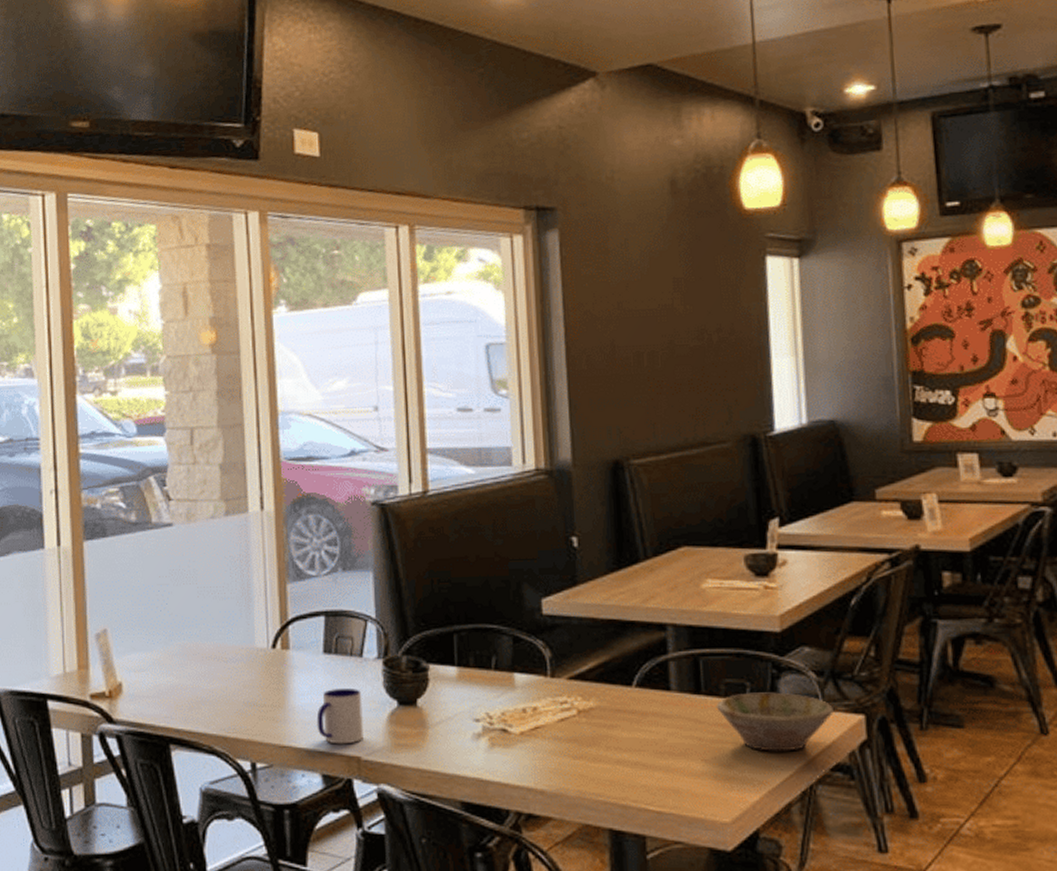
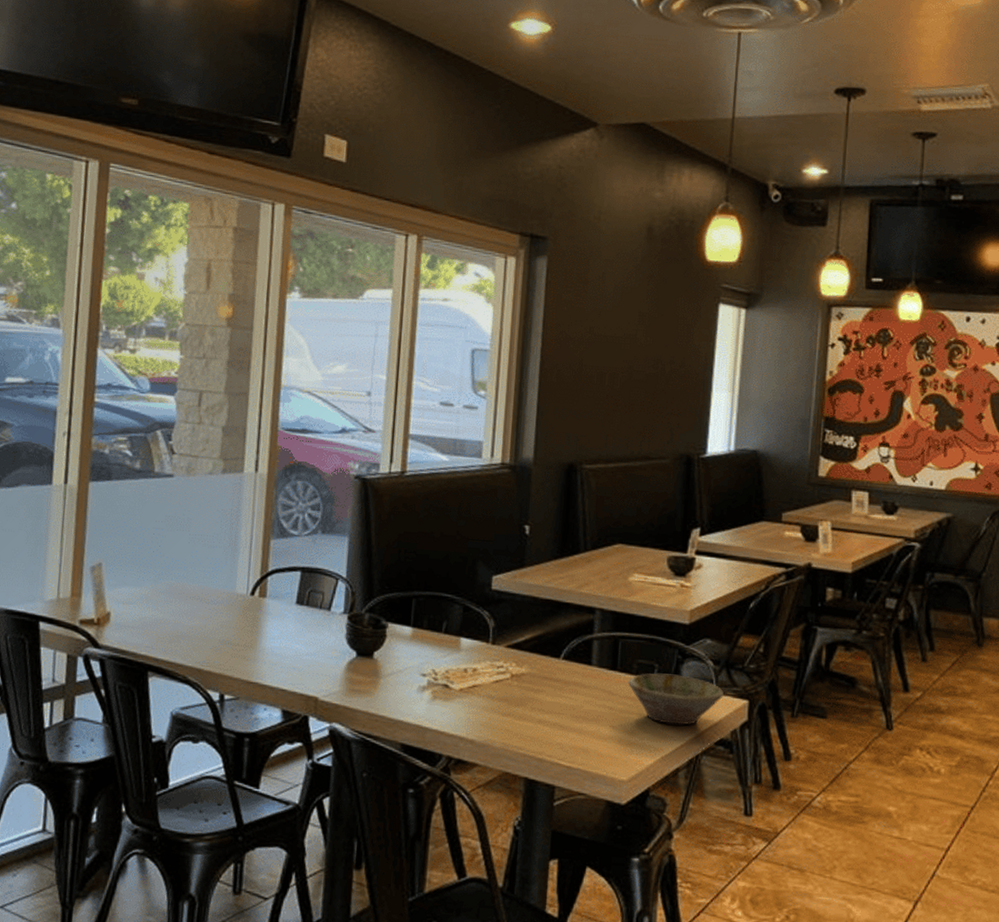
mug: present [316,687,364,744] -> none [282,636,326,686]

